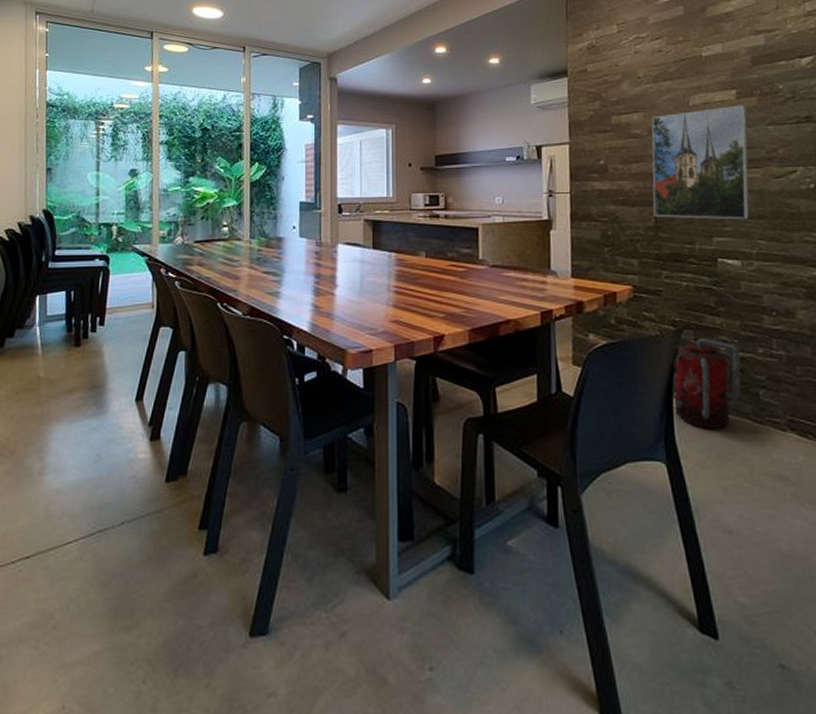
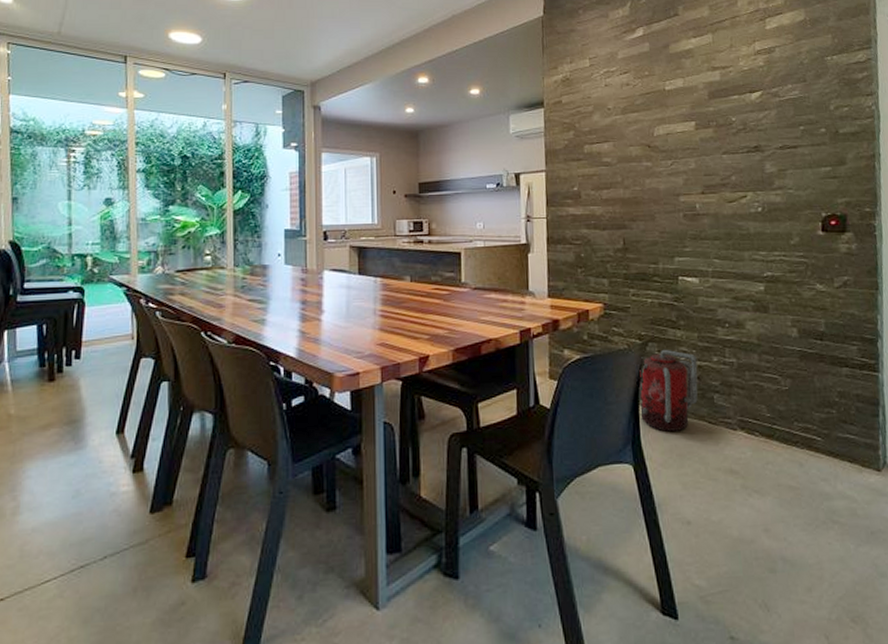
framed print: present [651,105,749,220] -> none [620,135,706,241]

